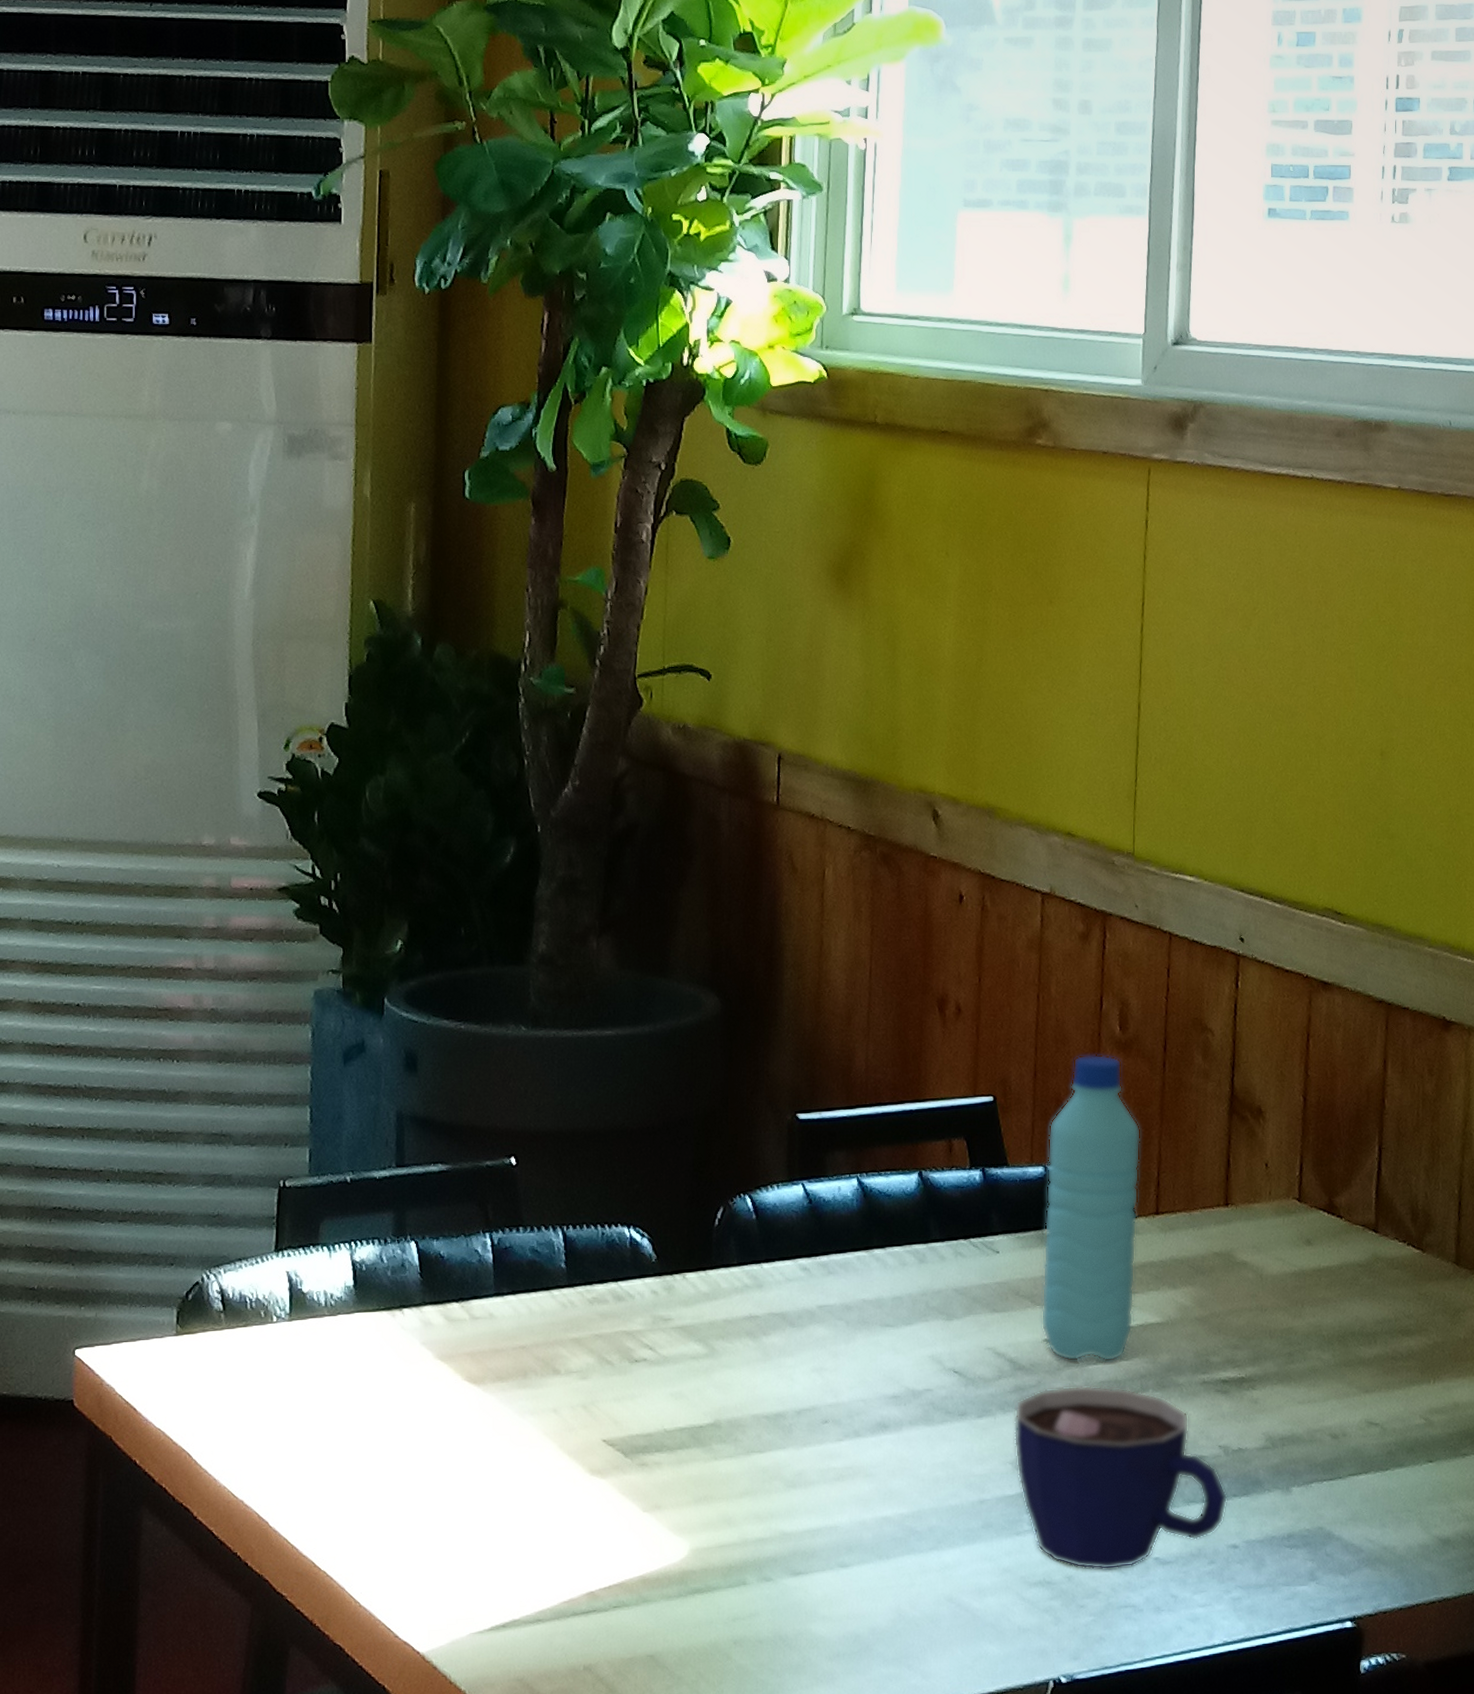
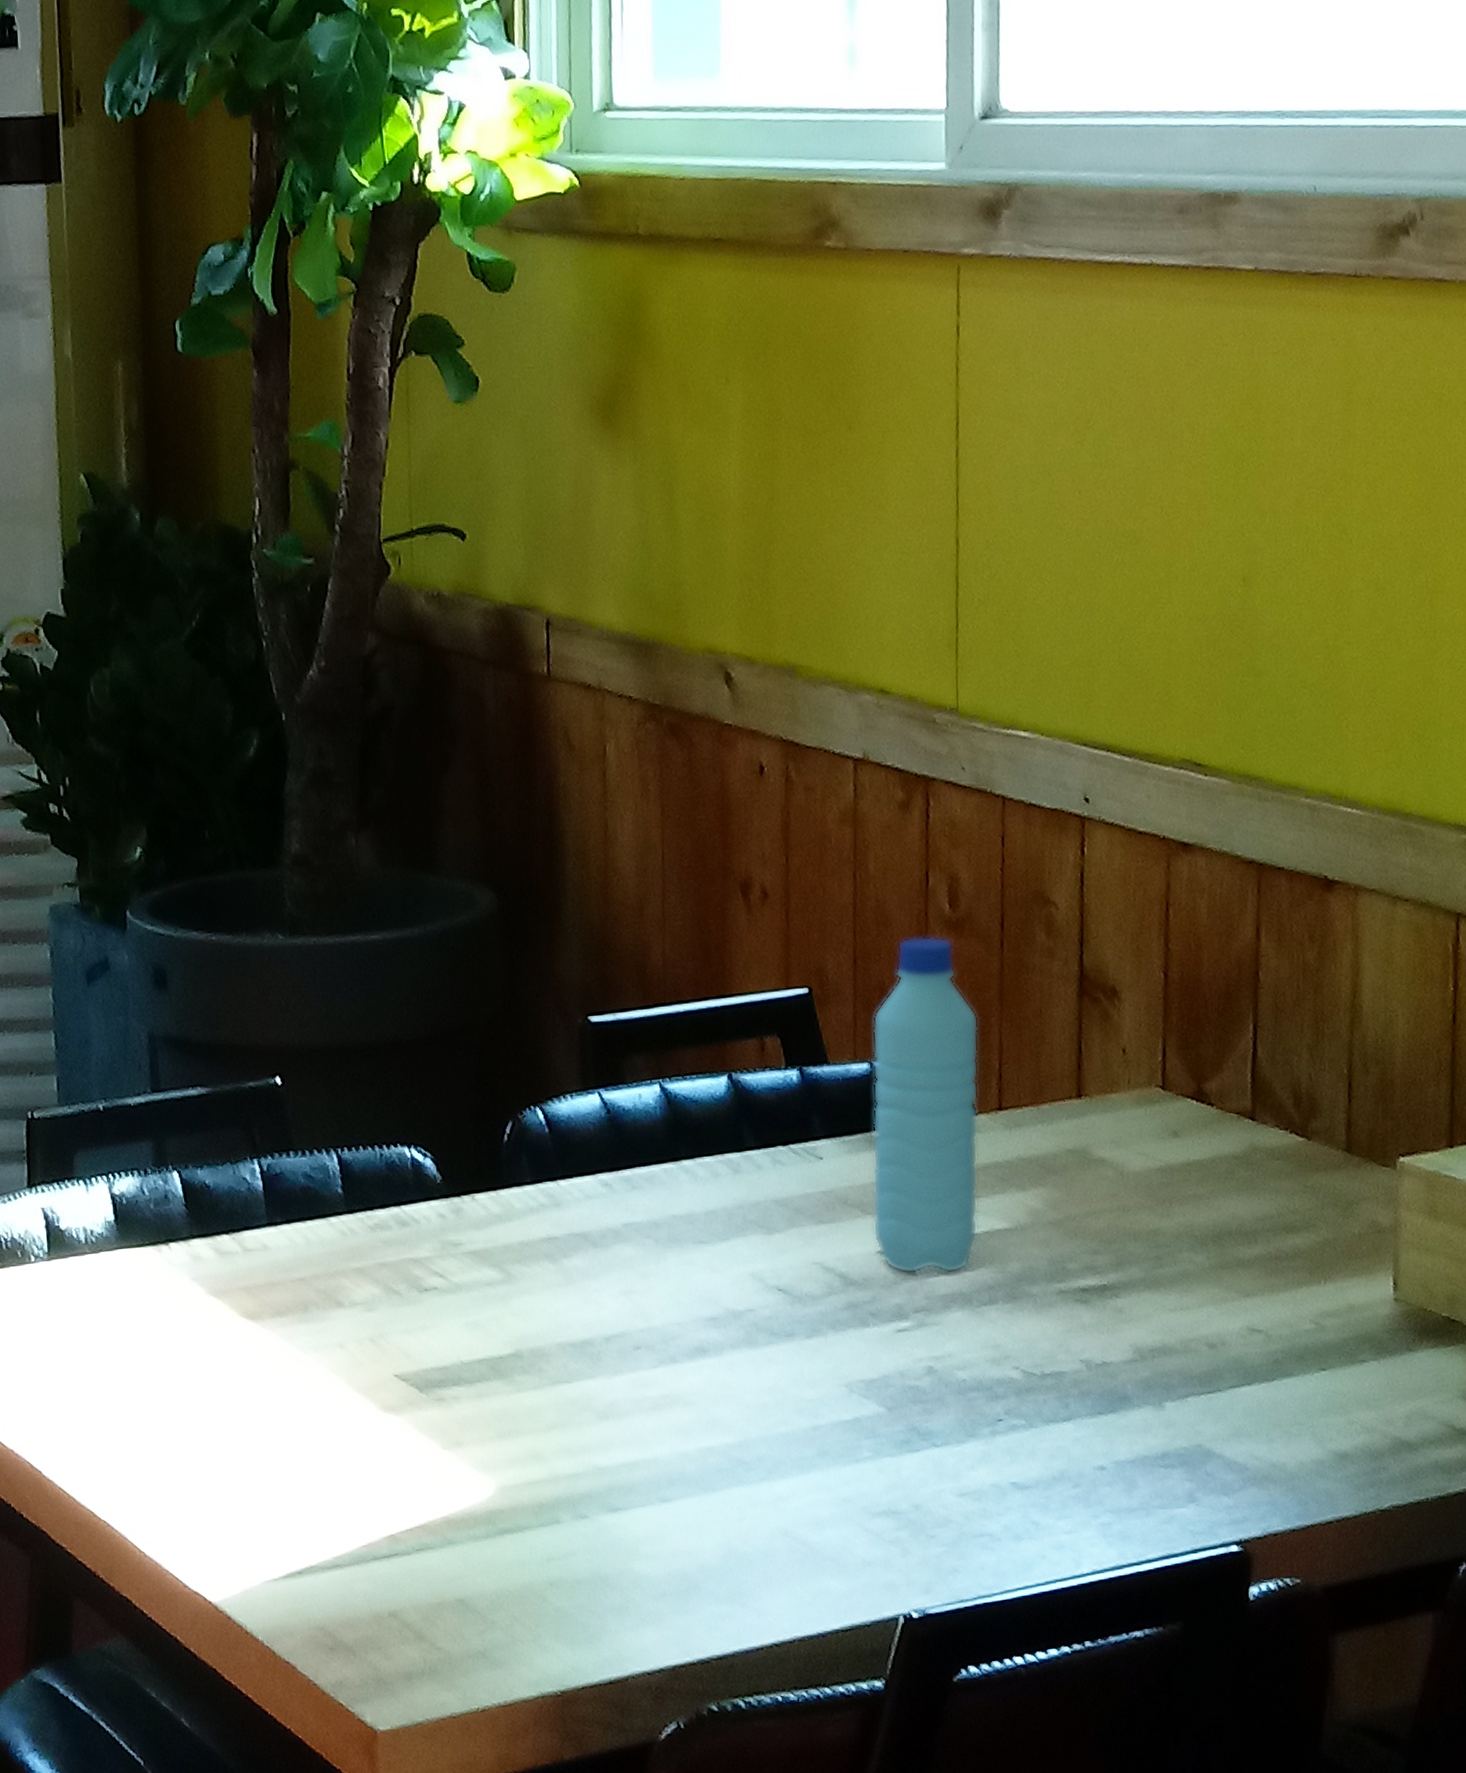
cup: present [1014,1385,1228,1570] -> none [847,1299,1093,1498]

